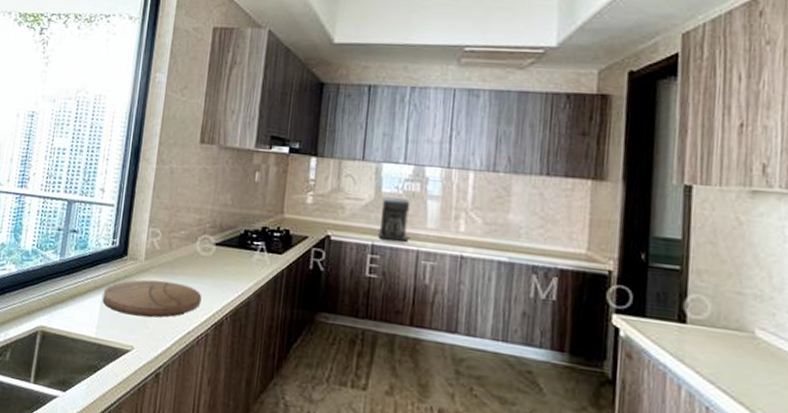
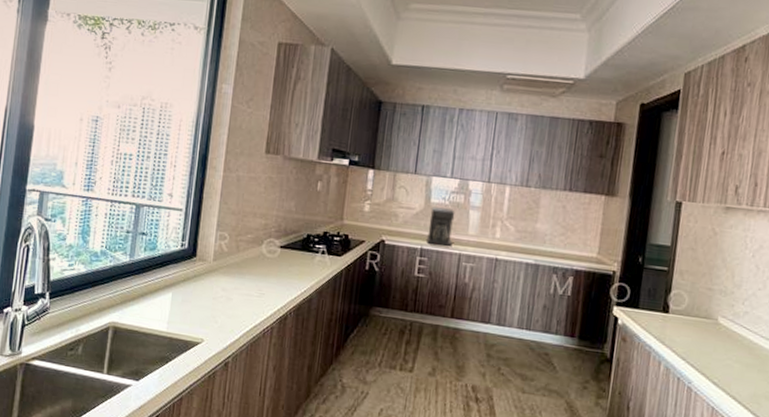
cutting board: present [102,279,202,317] -> none [173,279,268,313]

